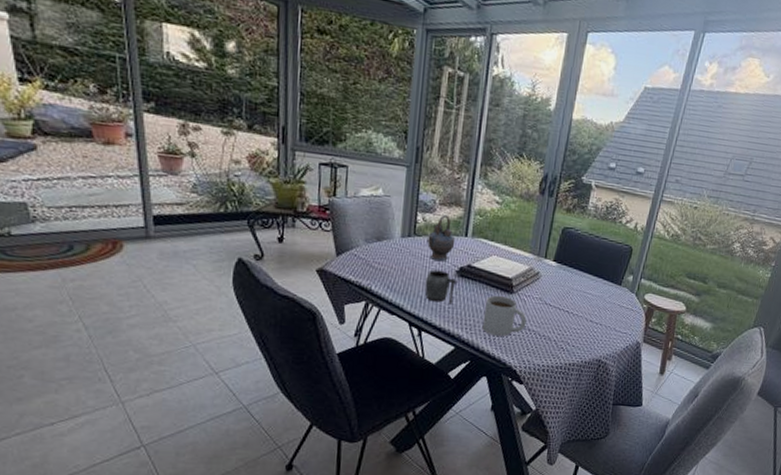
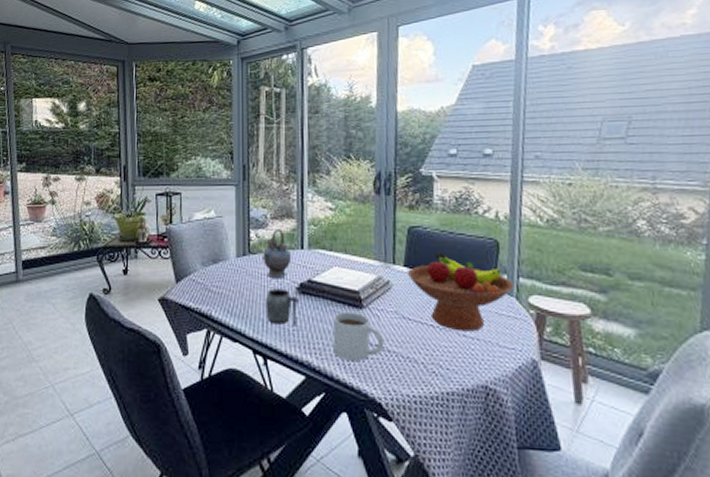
fruit bowl: none [556,252,637,319] -> present [408,253,515,332]

